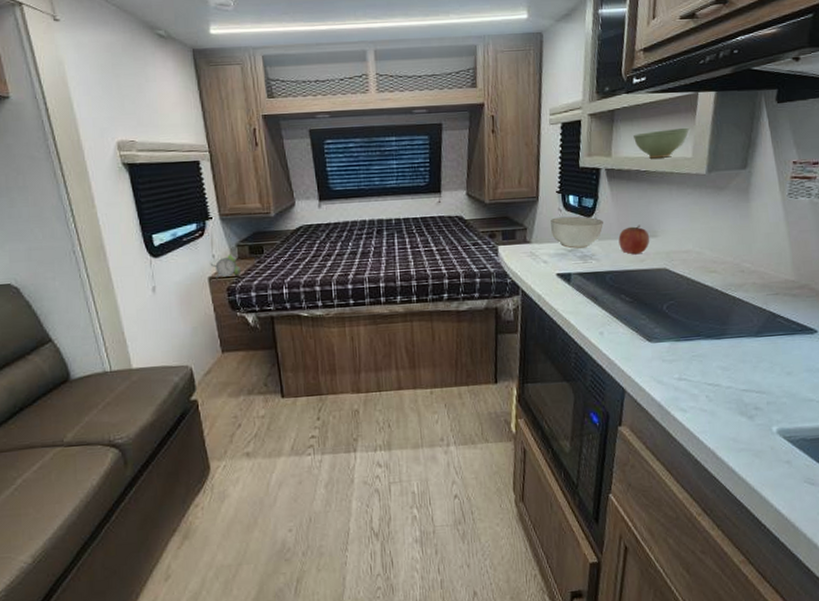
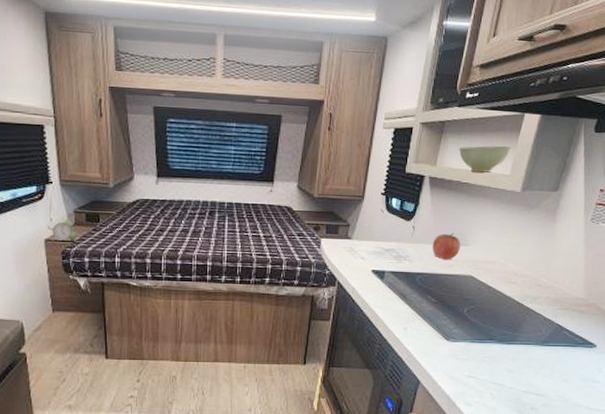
bowl: present [550,216,603,249] -> none [372,217,421,249]

